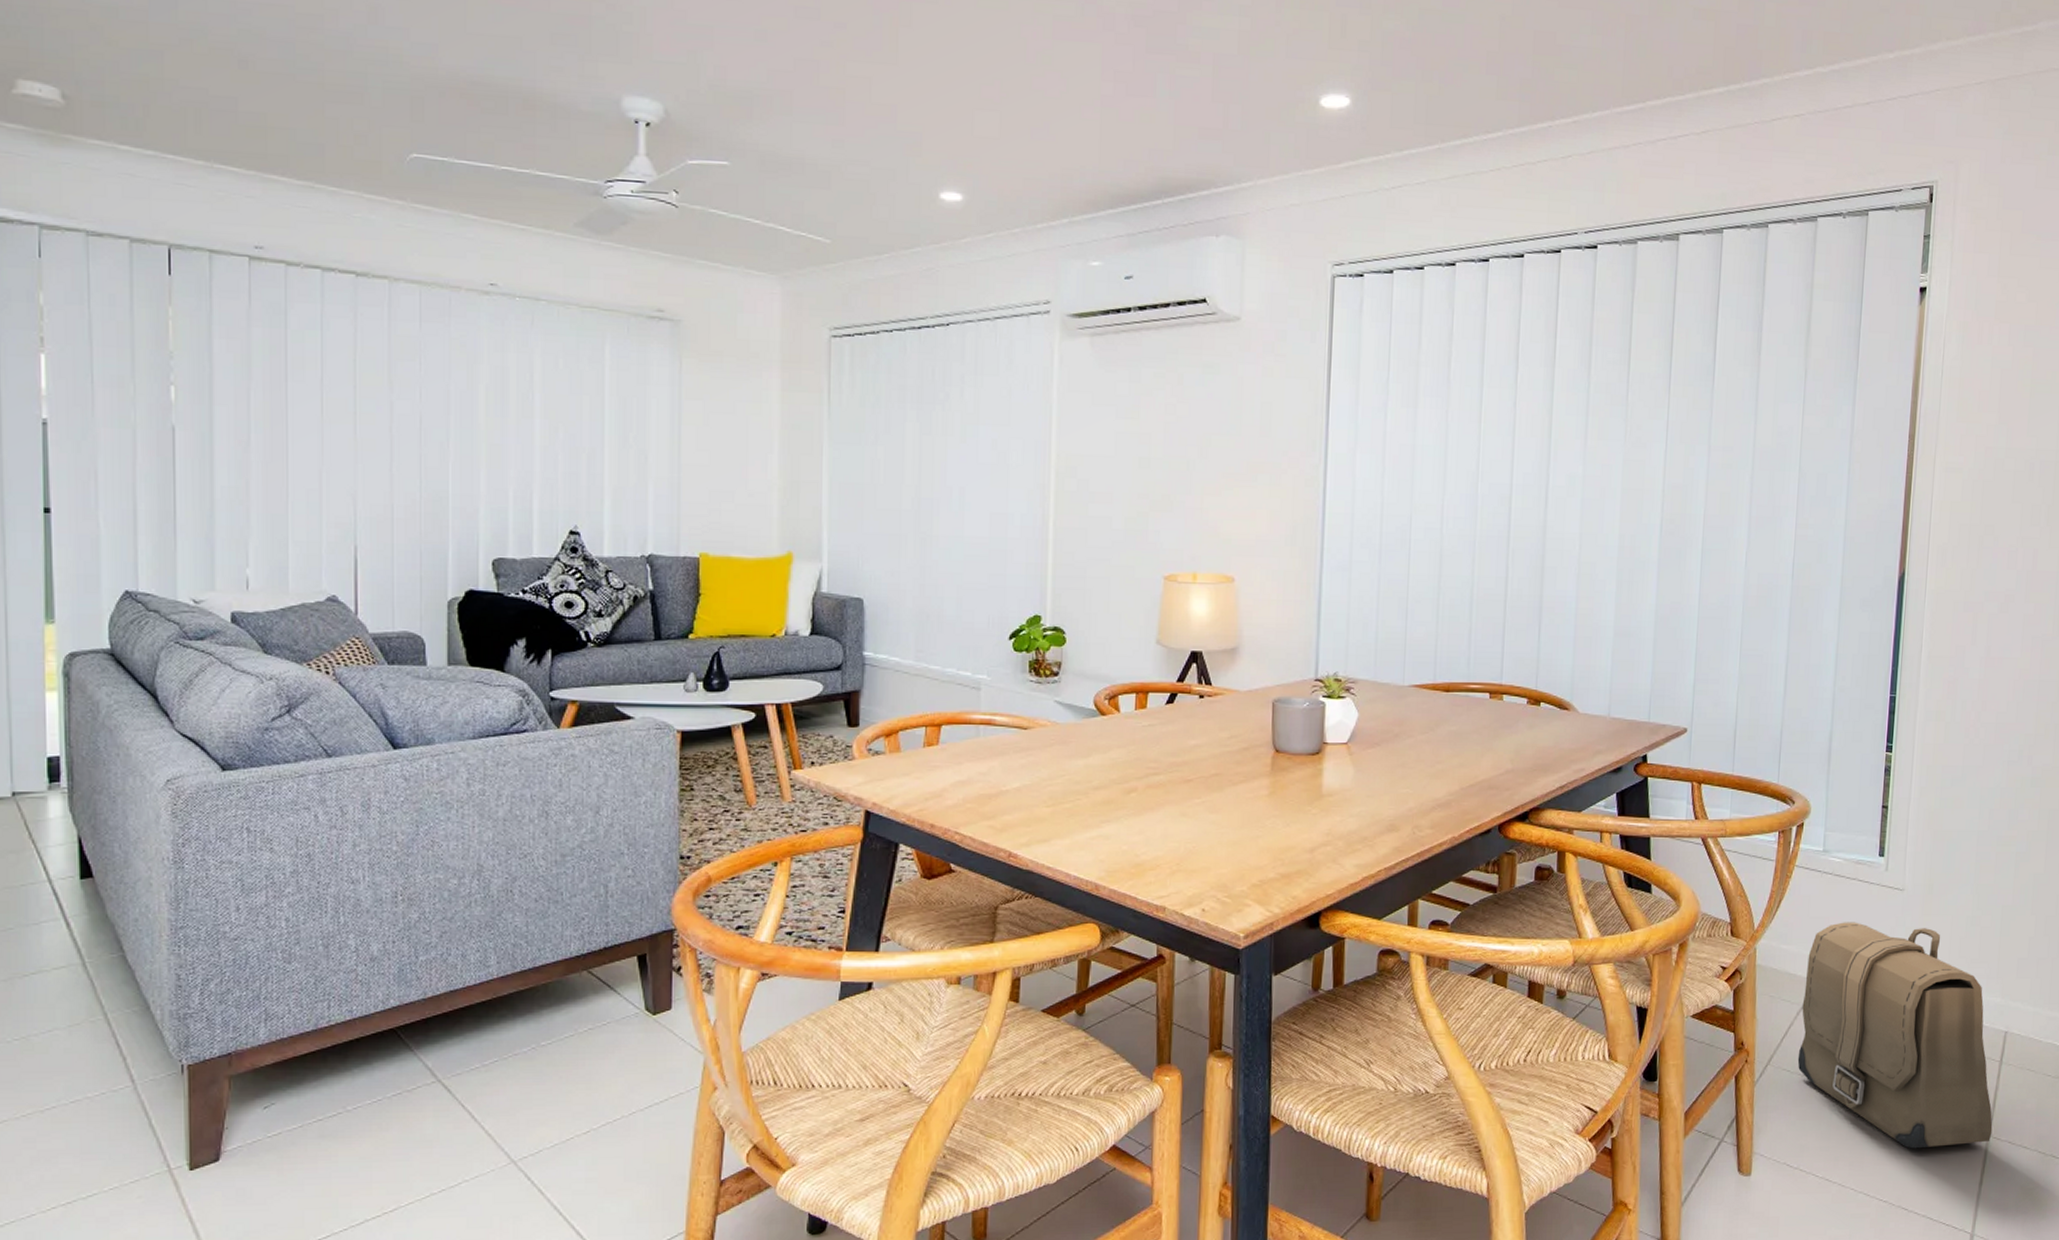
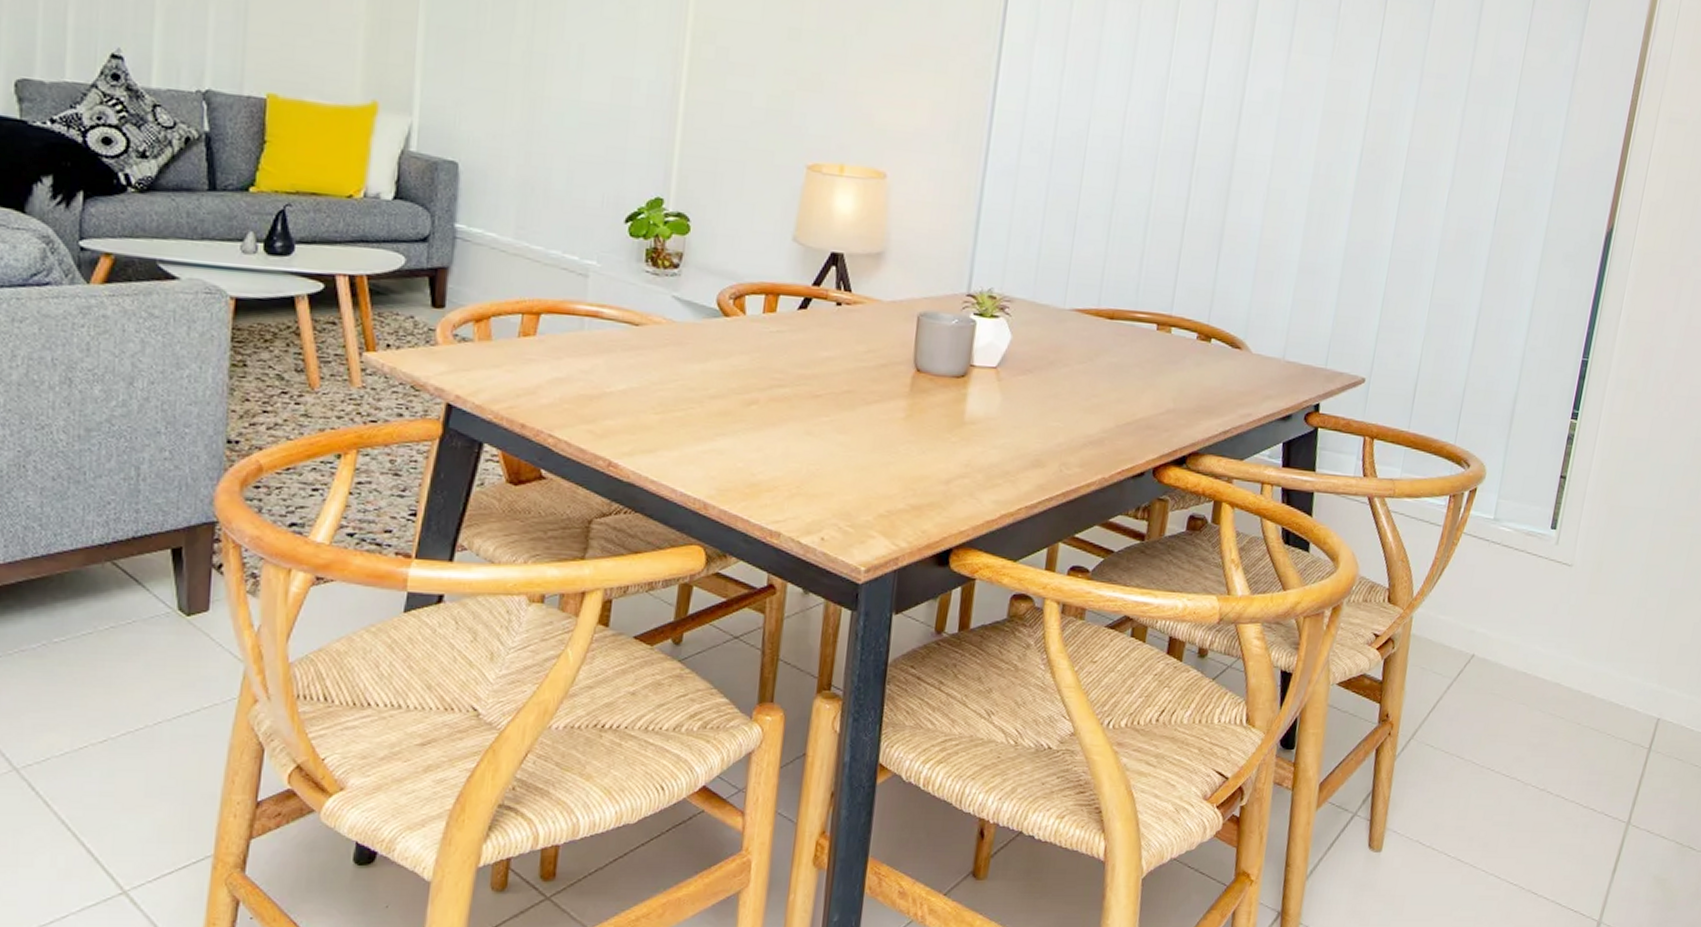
backpack: present [1797,922,1993,1149] -> none [1442,595,1641,833]

